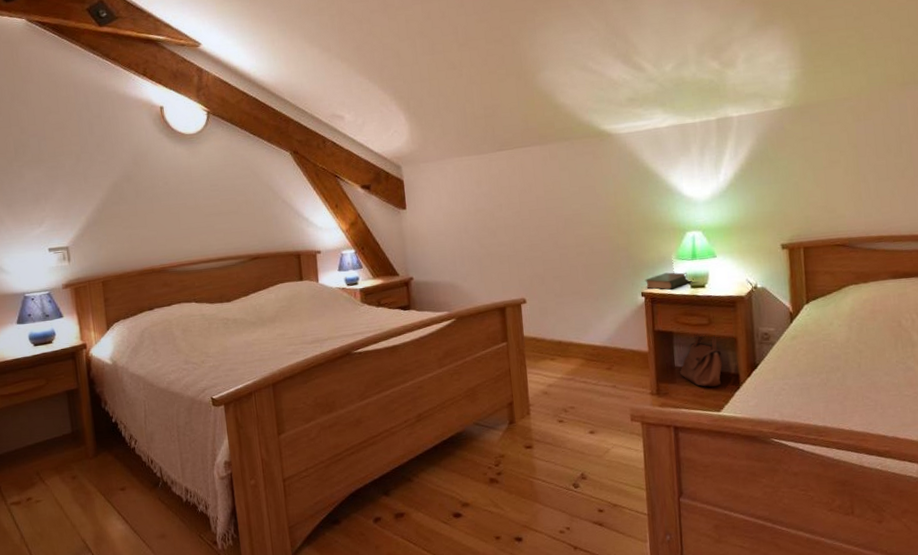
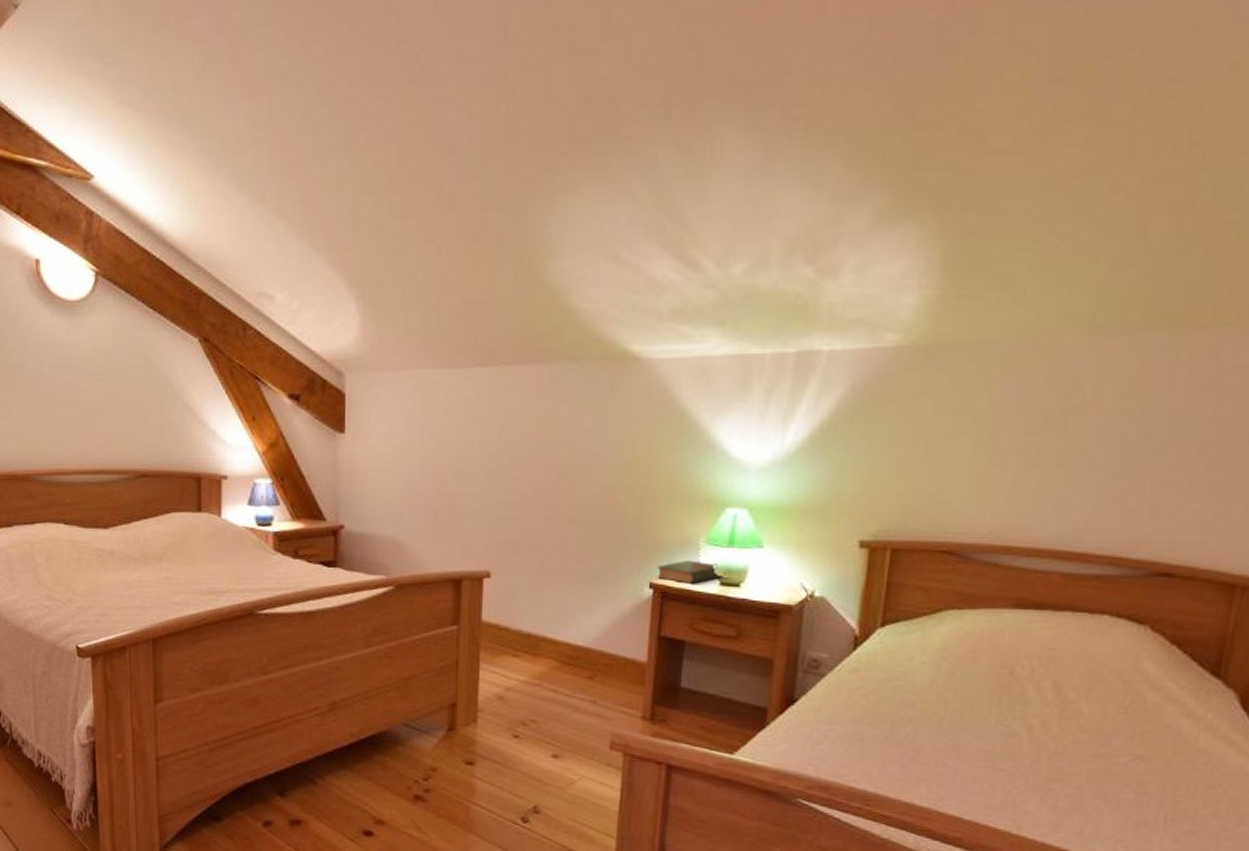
handbag: present [680,334,722,388] -> none [686,648,749,721]

